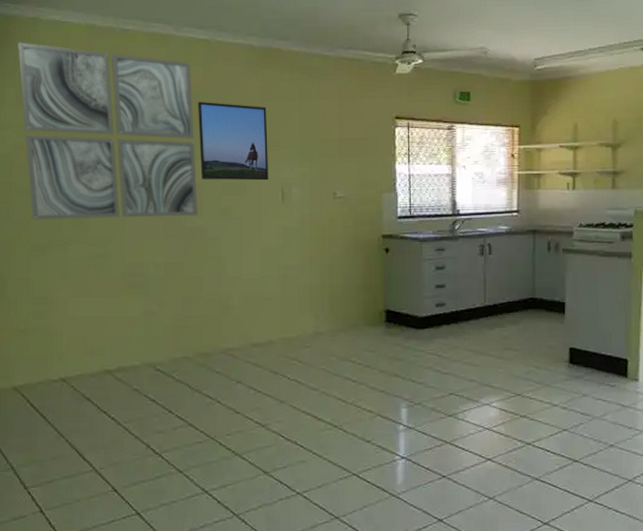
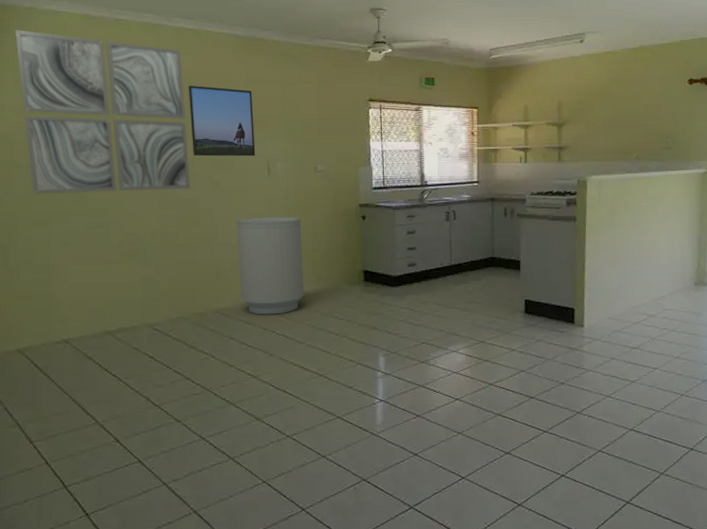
trash can: none [247,248,319,357] -> present [237,217,305,315]

